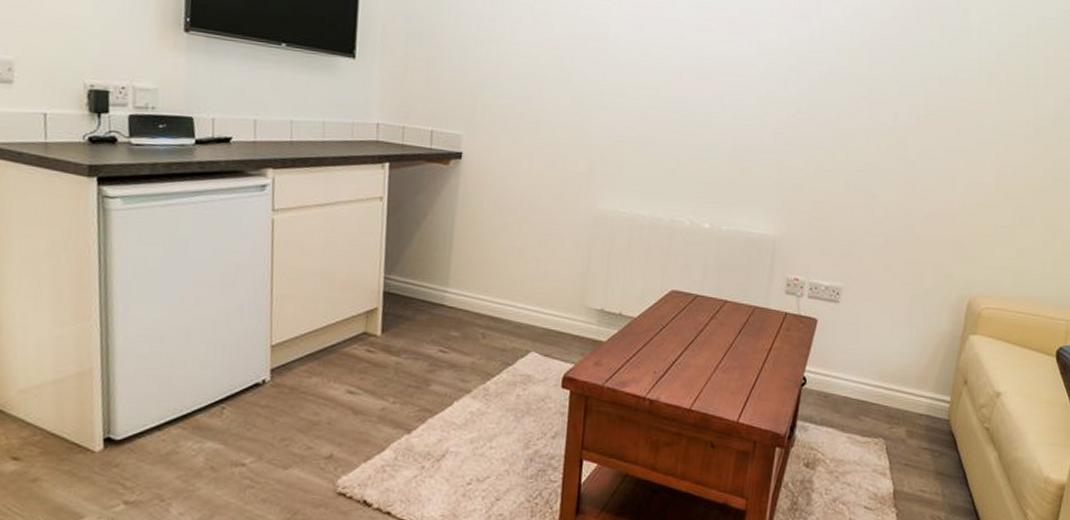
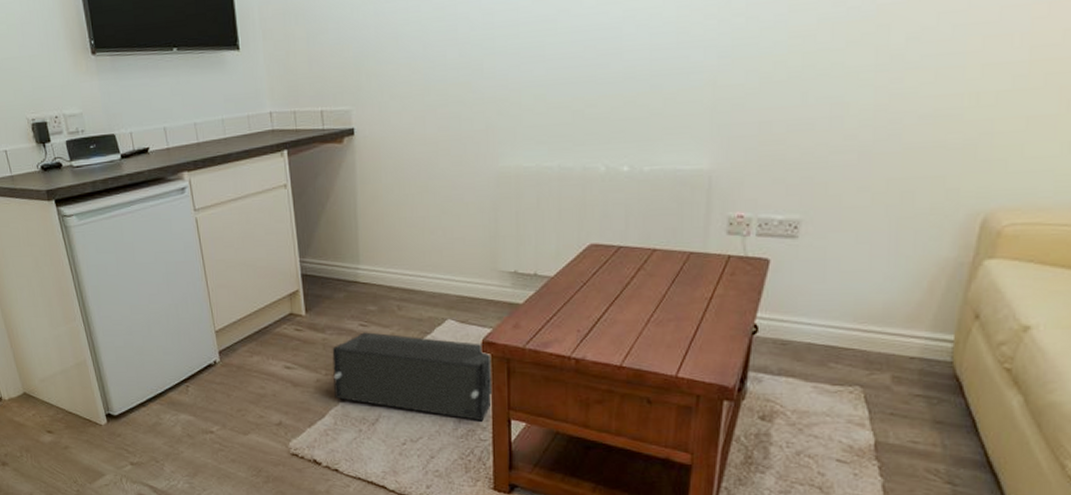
speaker: none [399,359,571,461] -> present [332,332,493,422]

